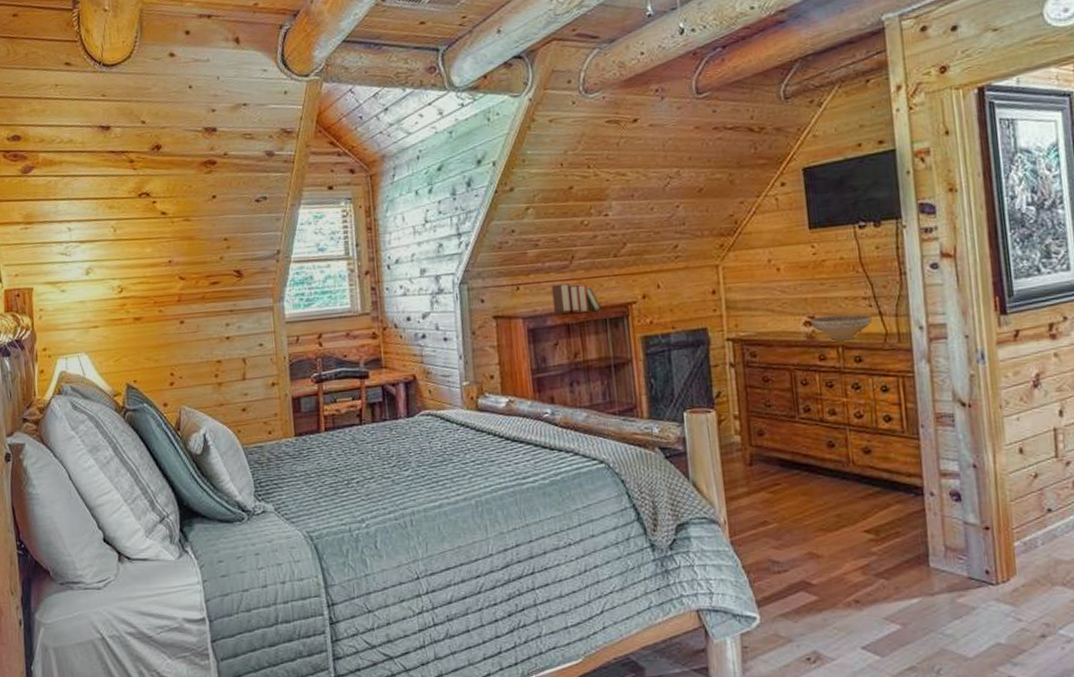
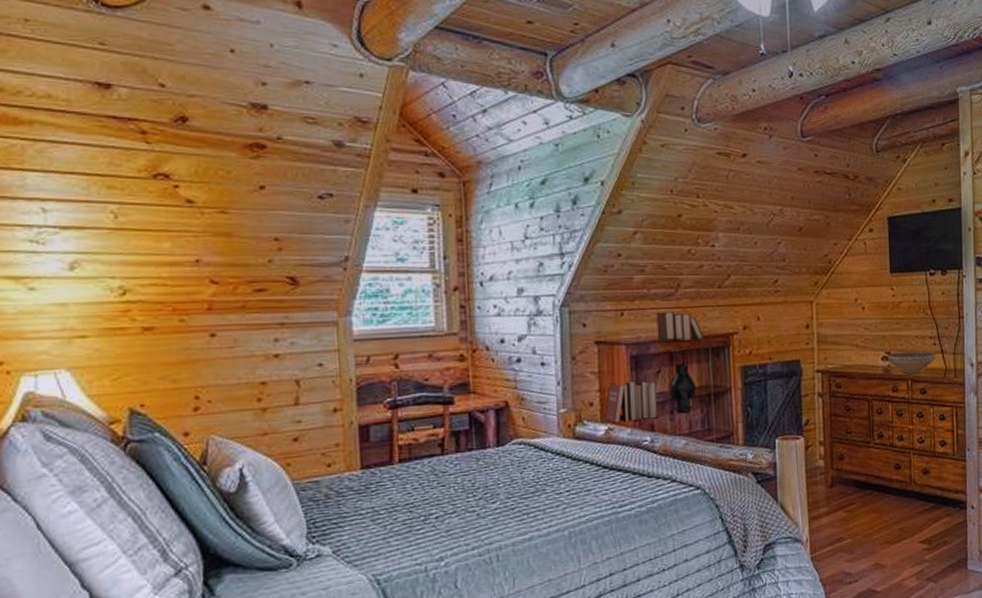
books: none [505,352,557,396] -> present [605,379,657,423]
vase: none [568,336,595,385] -> present [670,364,696,413]

